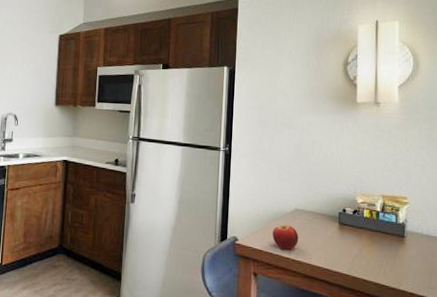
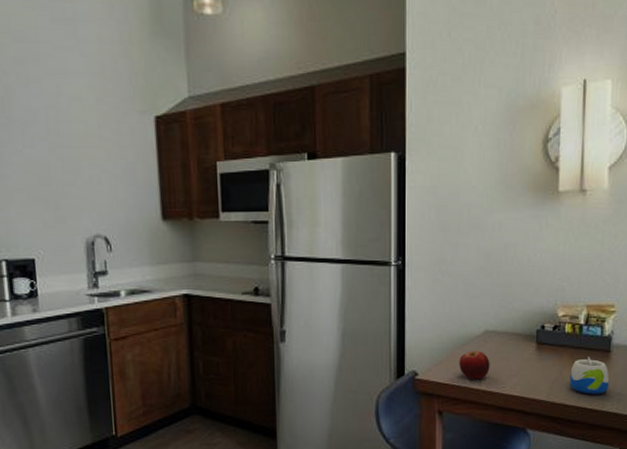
mug: none [368,239,405,274] -> present [569,357,610,394]

